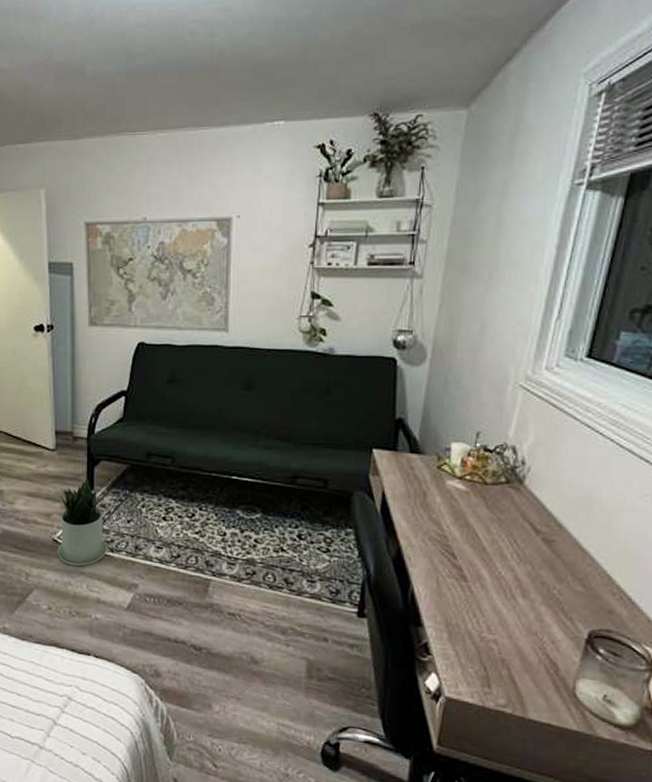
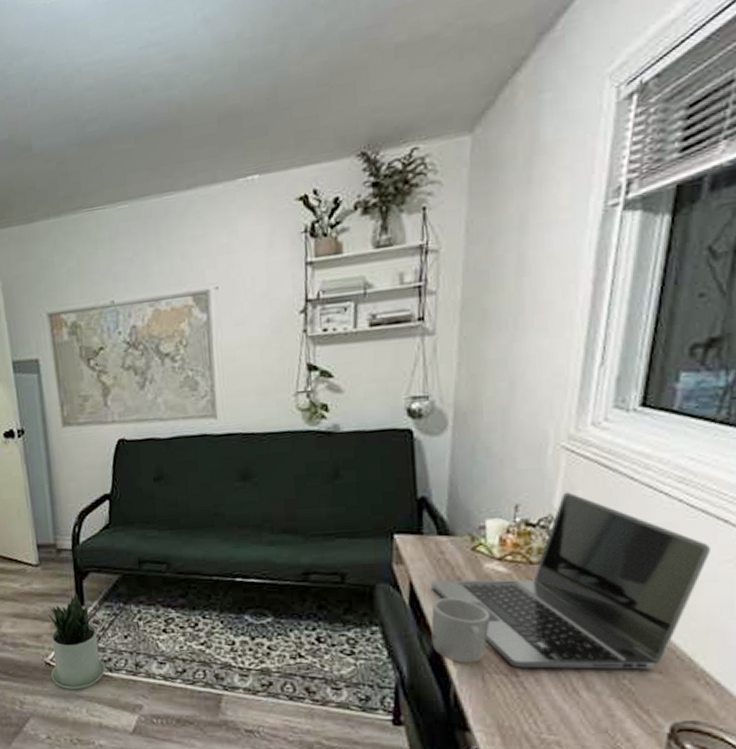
mug: none [397,508,448,567] -> present [431,598,491,664]
laptop: none [401,425,634,583] -> present [431,492,712,670]

